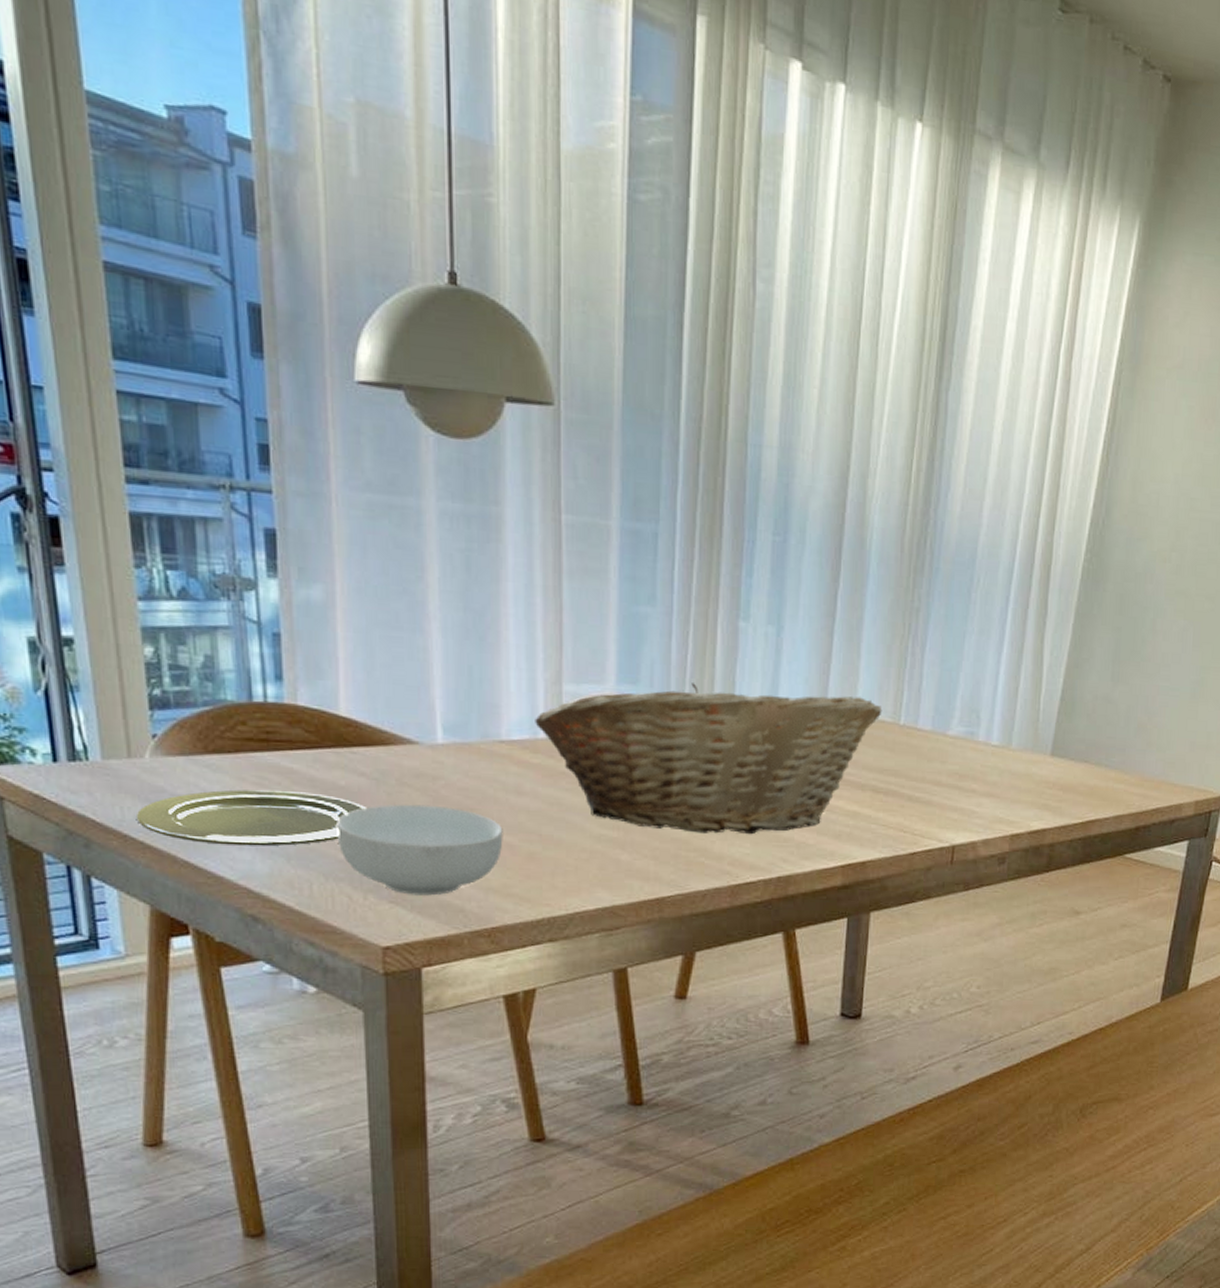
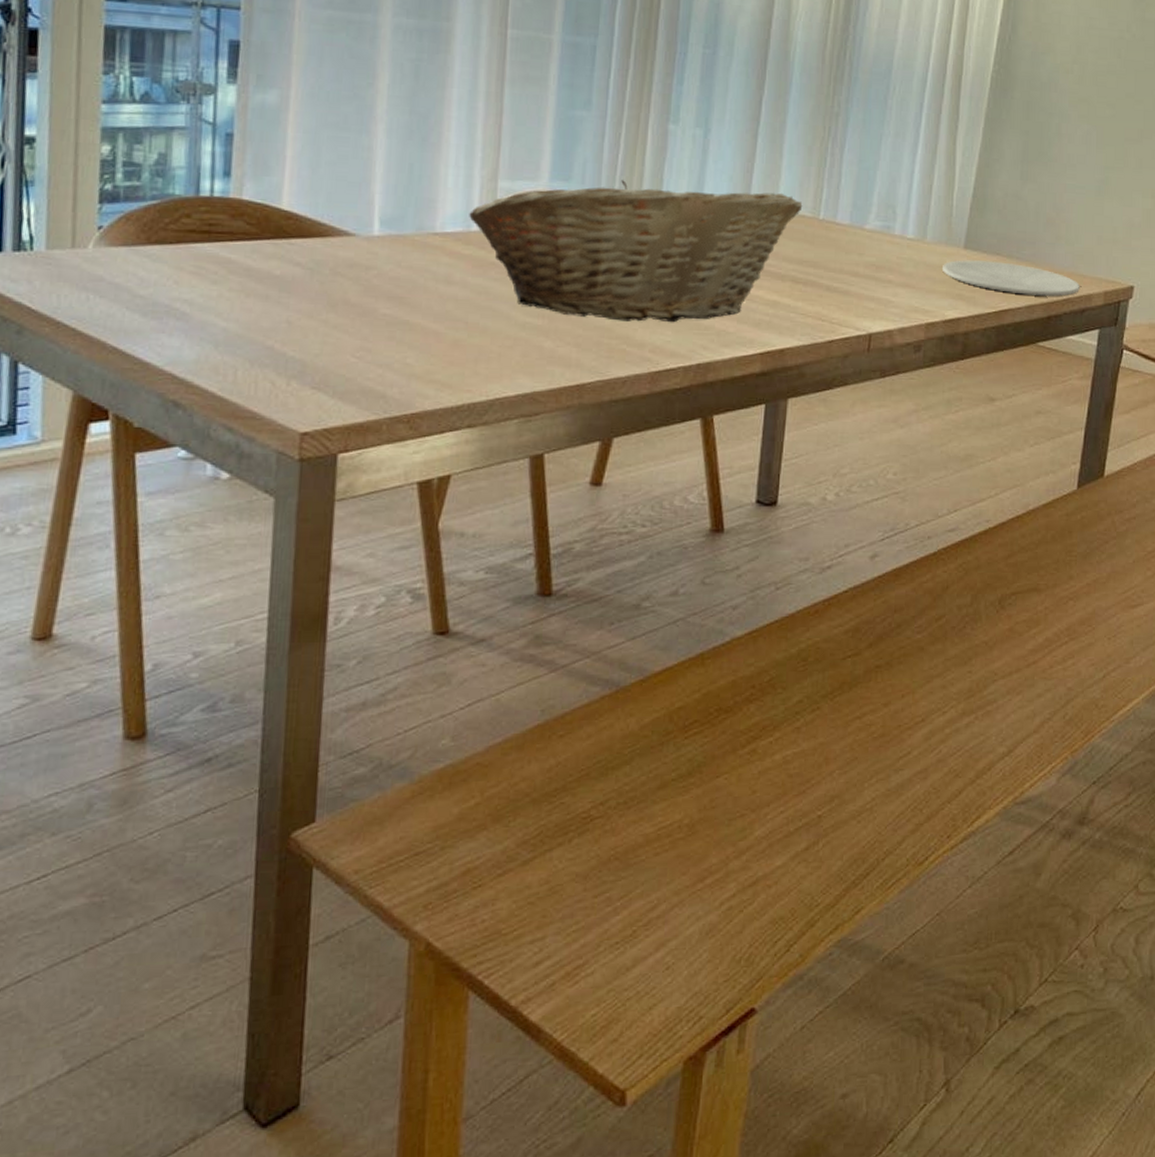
plate: present [135,789,366,846] -> none [71,278,298,333]
cereal bowl: present [337,804,503,896] -> none [266,292,430,382]
plate: none [1028,768,1170,806] -> present [943,260,1080,296]

